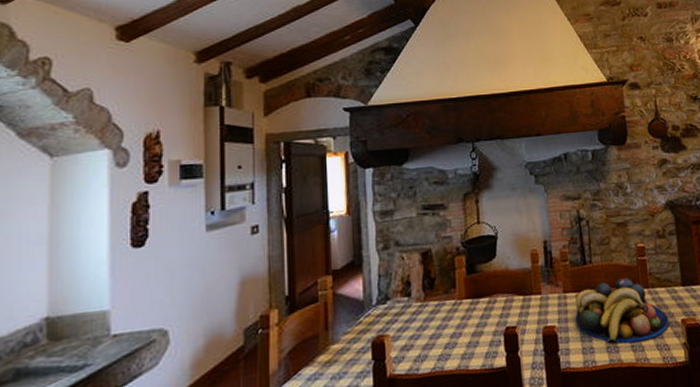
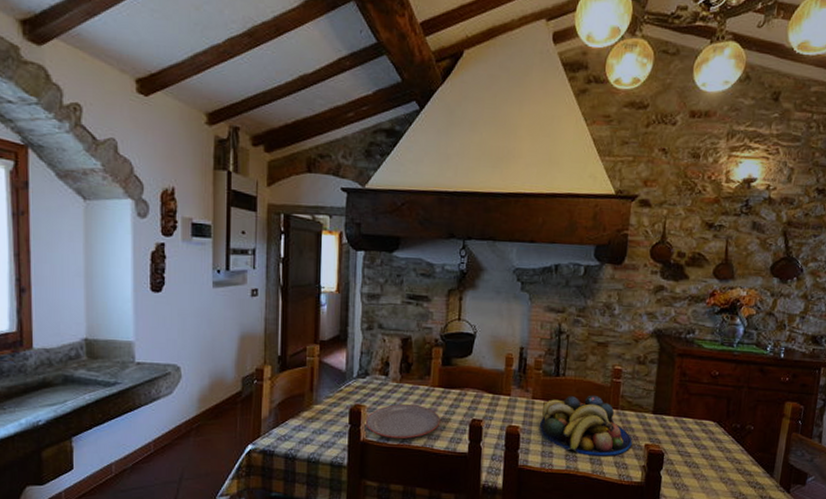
plate: none [391,322,473,368] -> present [366,404,441,439]

